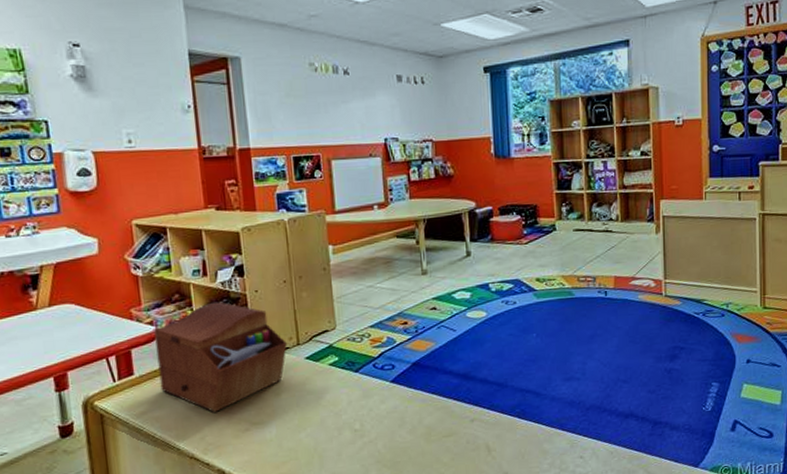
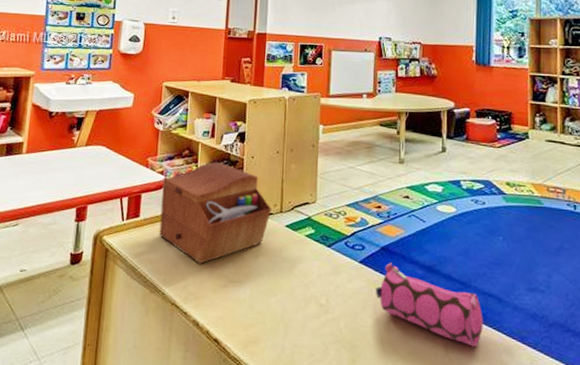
pencil case: none [410,376,523,442] -> present [375,262,483,347]

